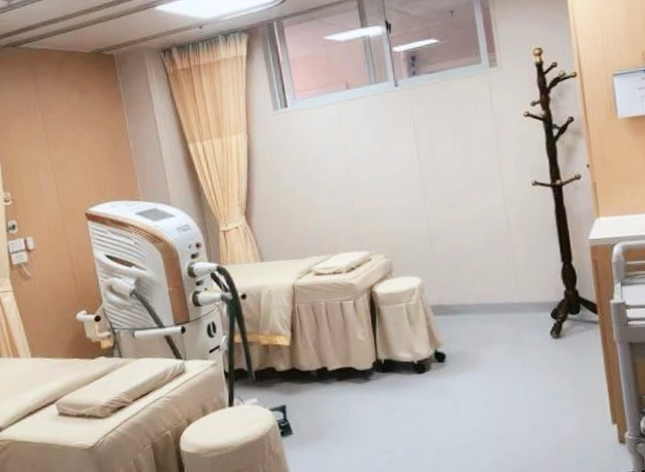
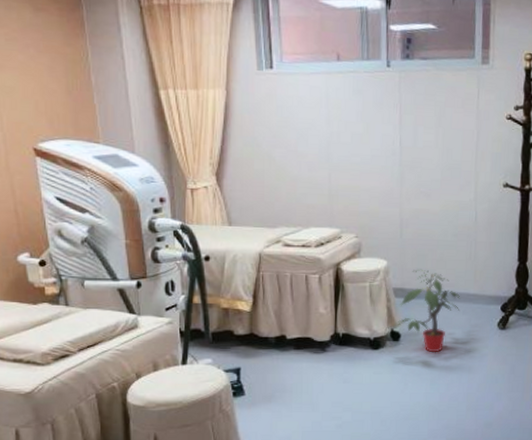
potted plant: none [440,282,506,372] -> present [398,269,460,353]

